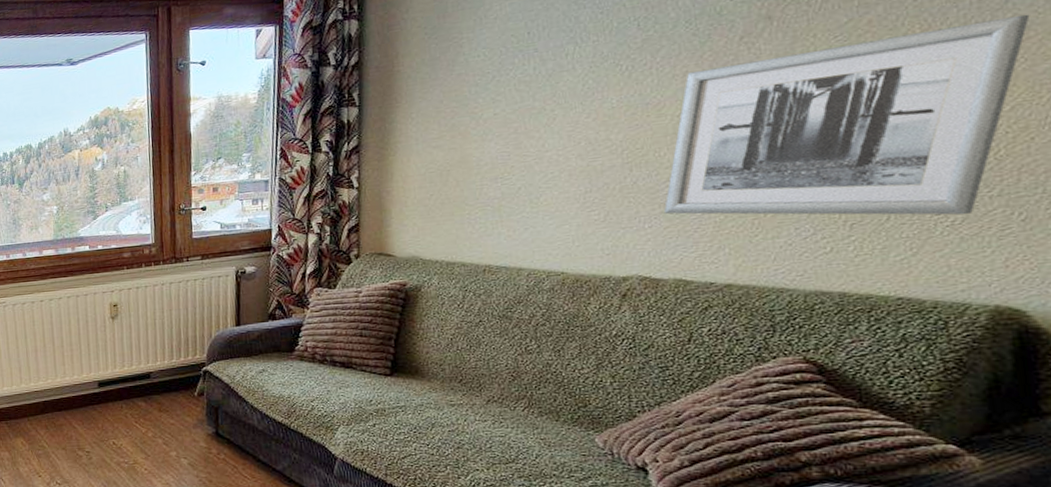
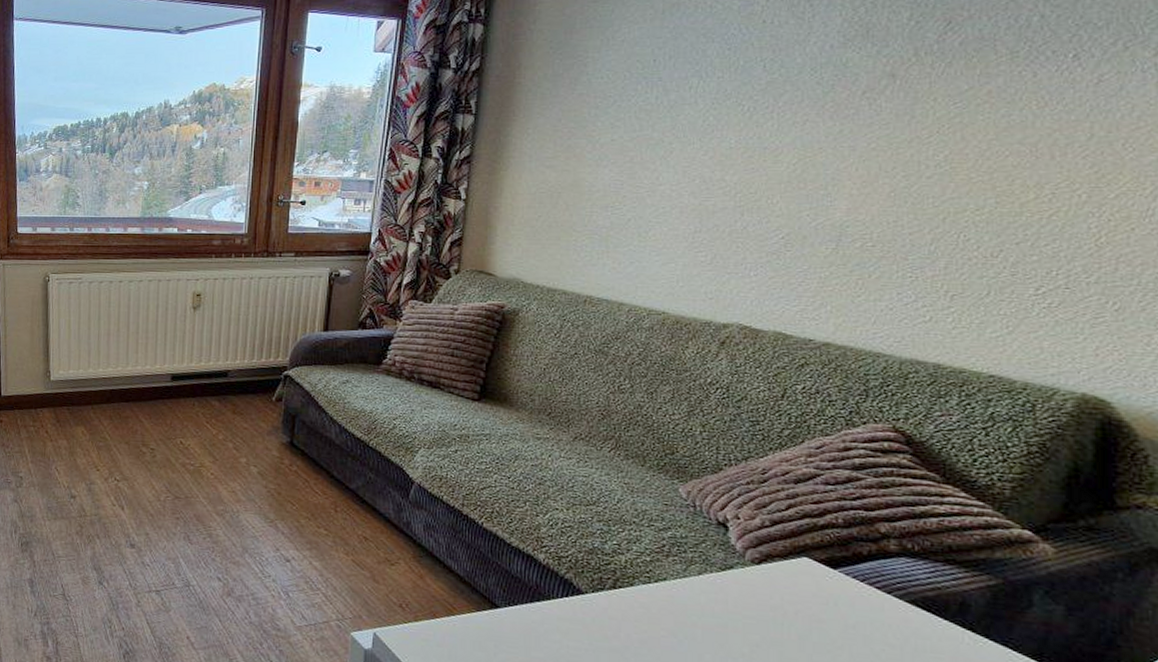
wall art: present [663,14,1030,215] -> none [770,104,1142,299]

